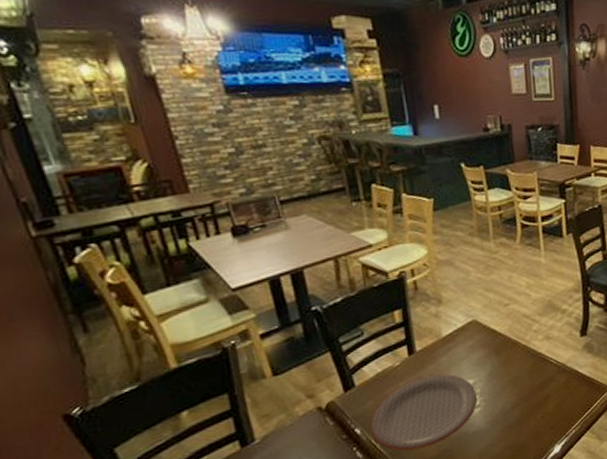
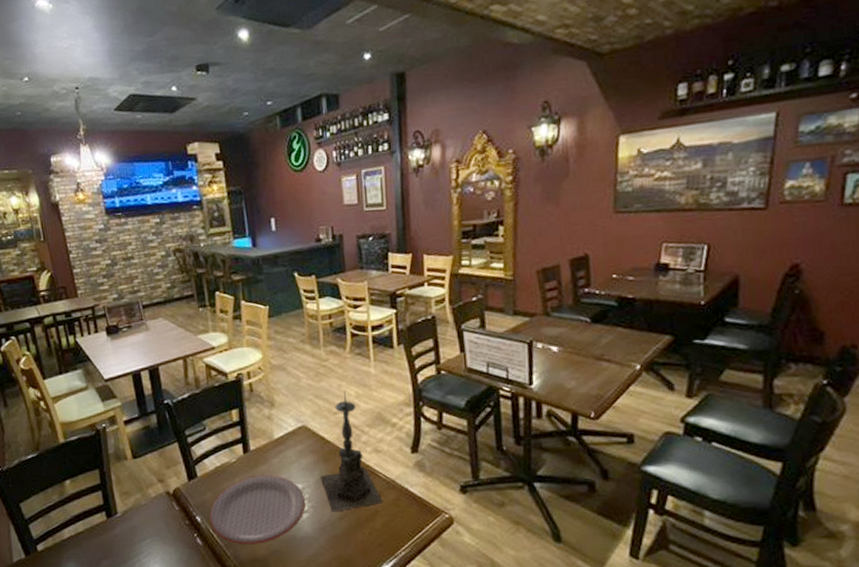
candle holder: none [492,281,554,403] -> present [320,390,383,512]

